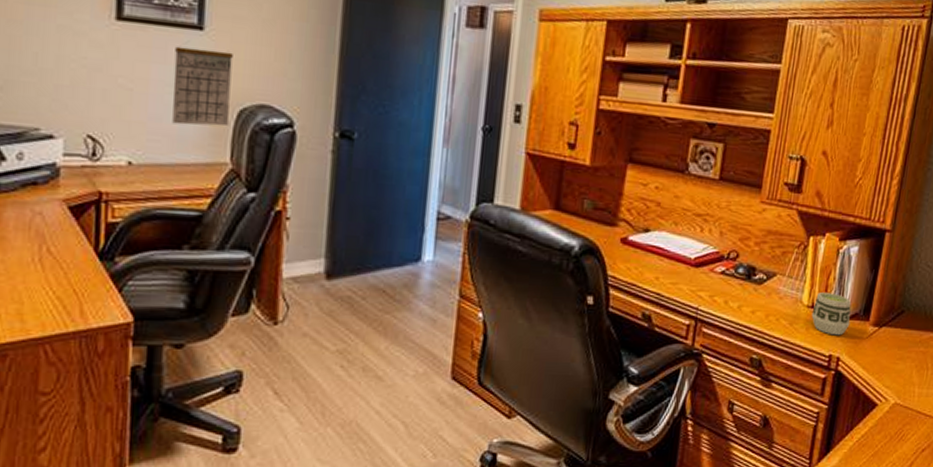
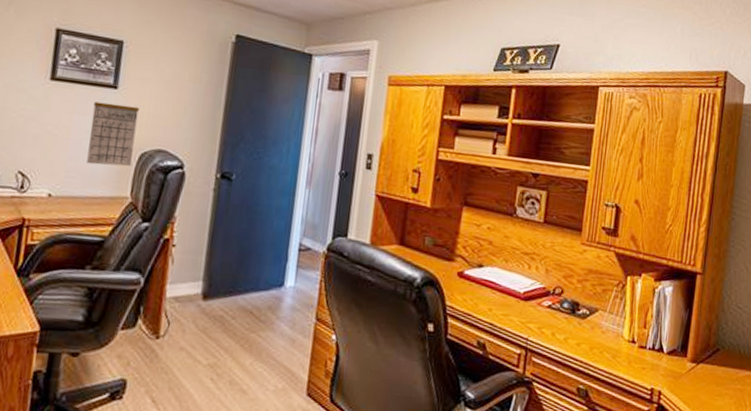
cup: present [811,292,851,336] -> none [632,328,670,370]

